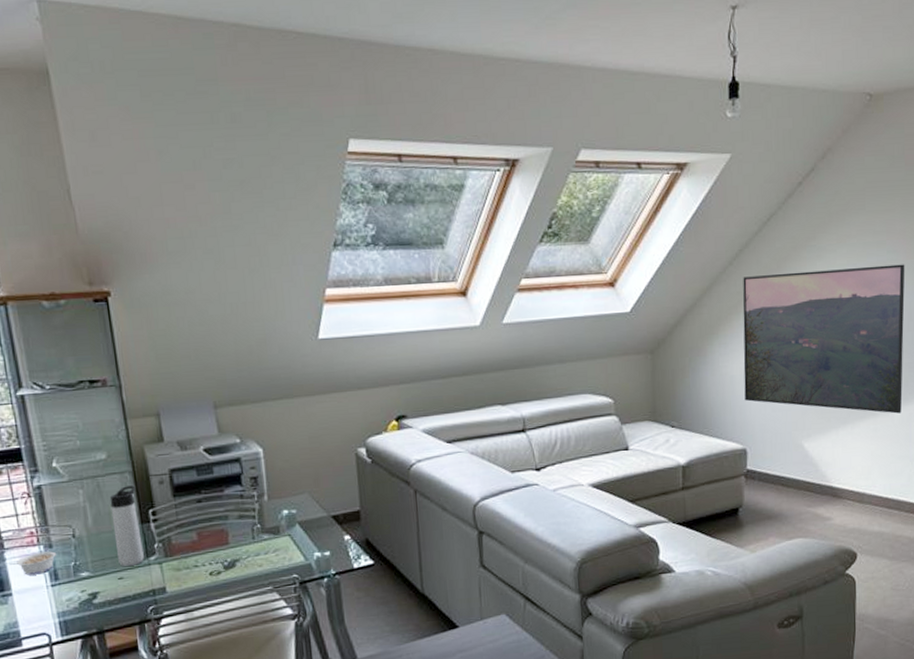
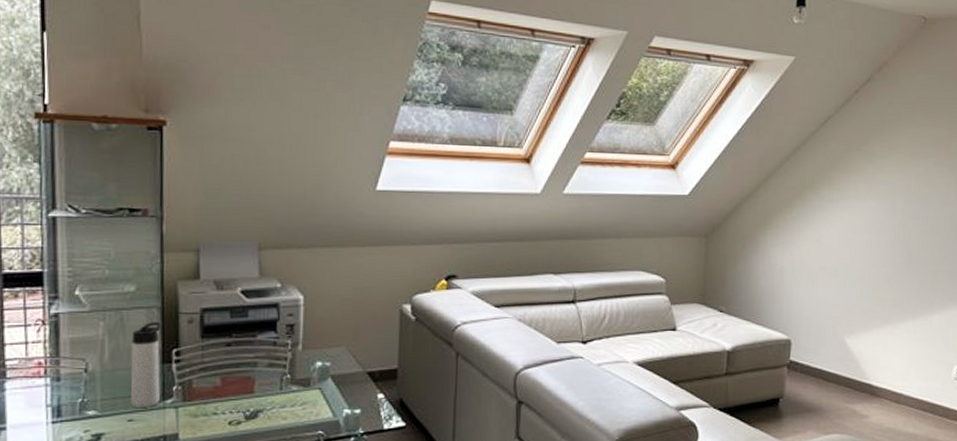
legume: present [10,551,57,575] -> none [10,385,64,409]
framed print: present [743,264,905,414] -> none [792,173,949,318]

